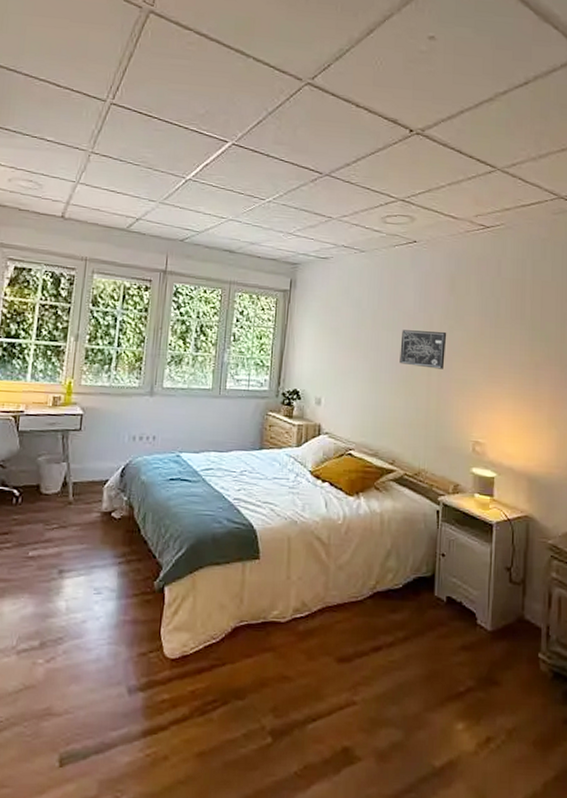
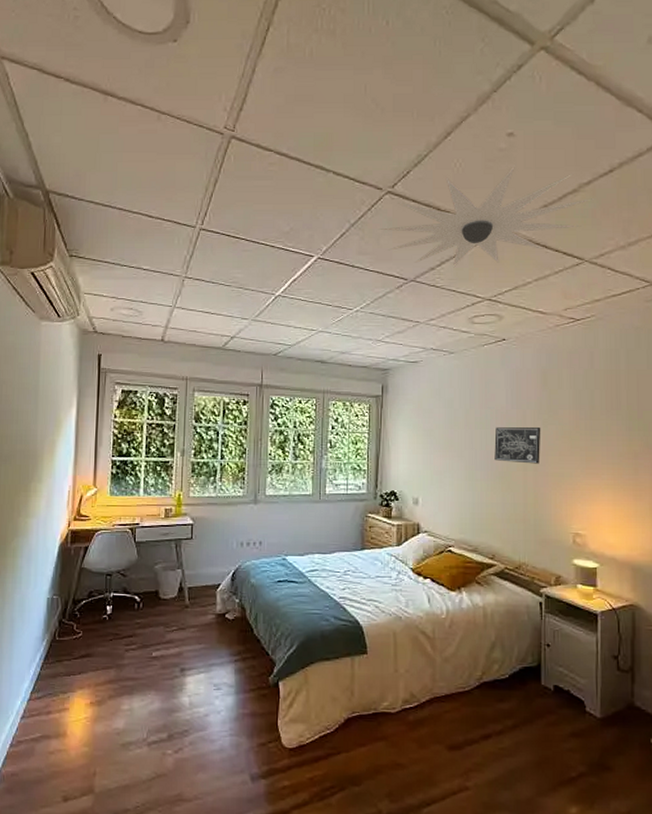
ceiling light: none [296,68,510,166] -> present [379,165,595,268]

